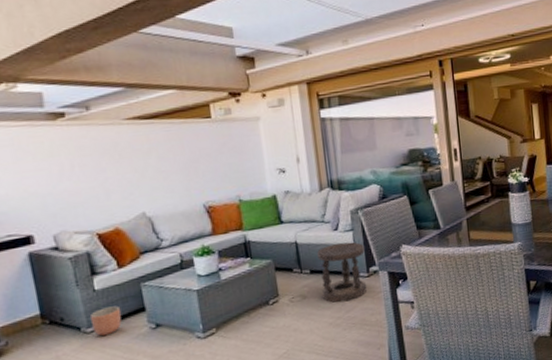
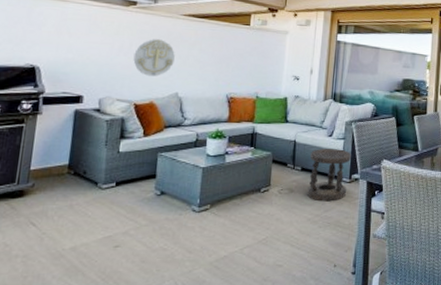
wall decoration: none [79,153,131,199] -> present [133,39,175,76]
planter: present [91,306,122,337] -> none [108,169,136,194]

